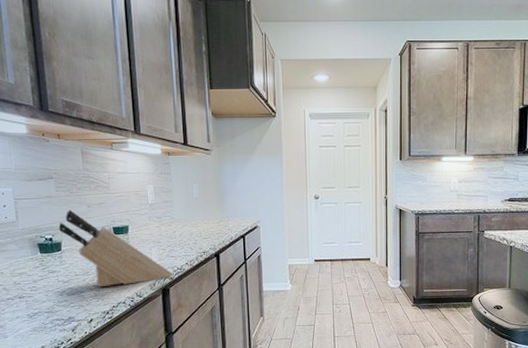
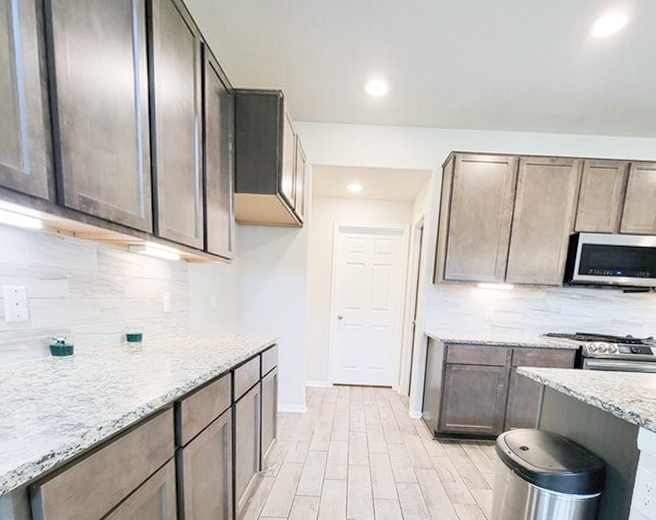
knife block: present [58,209,173,288] -> none [71,312,185,395]

